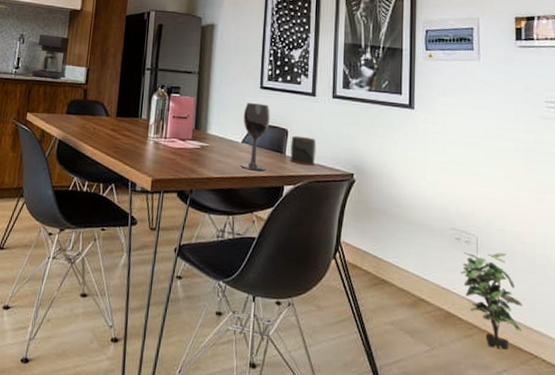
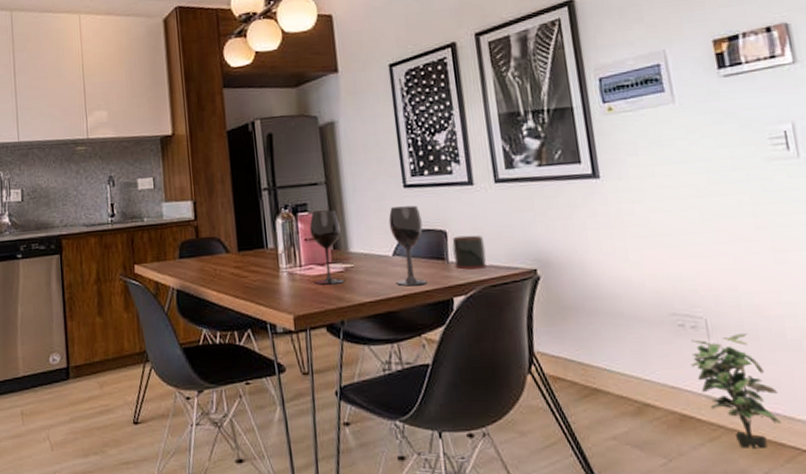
coffee maker: present [33,34,70,79] -> none [131,169,169,222]
wineglass: none [175,94,204,159] -> present [309,209,344,285]

